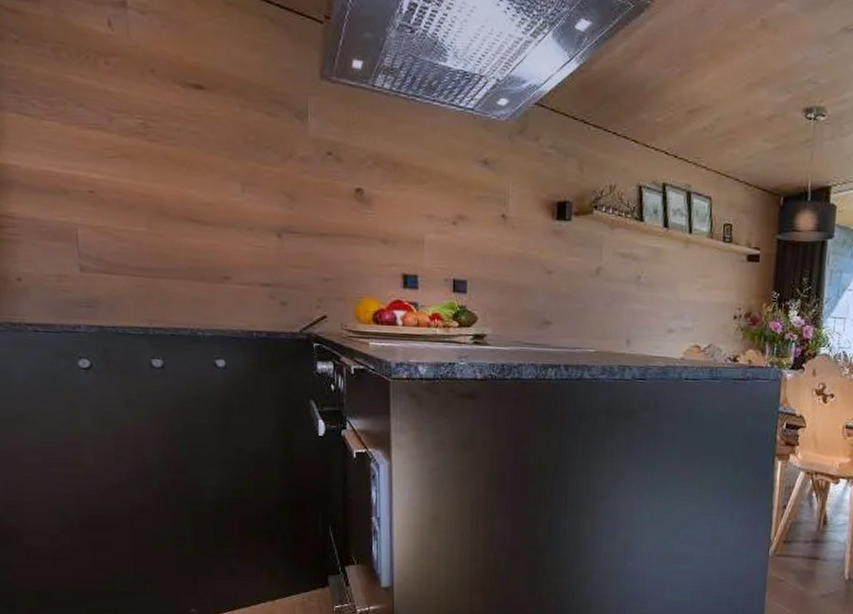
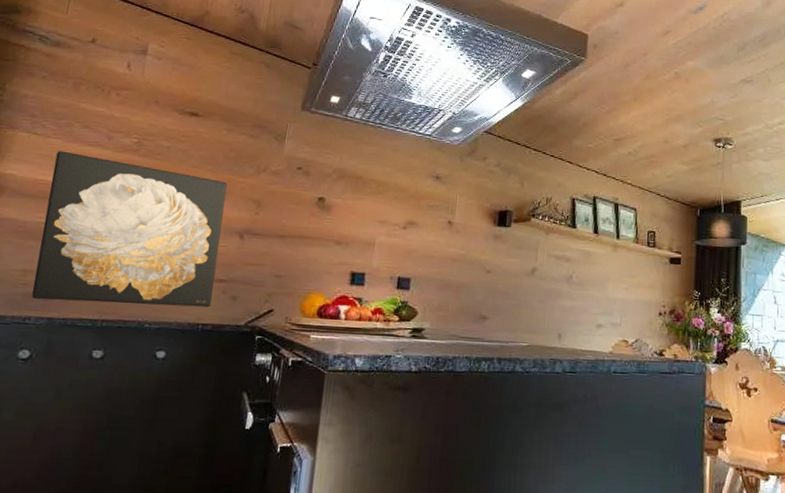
wall art: none [57,136,262,314] -> present [31,151,228,308]

